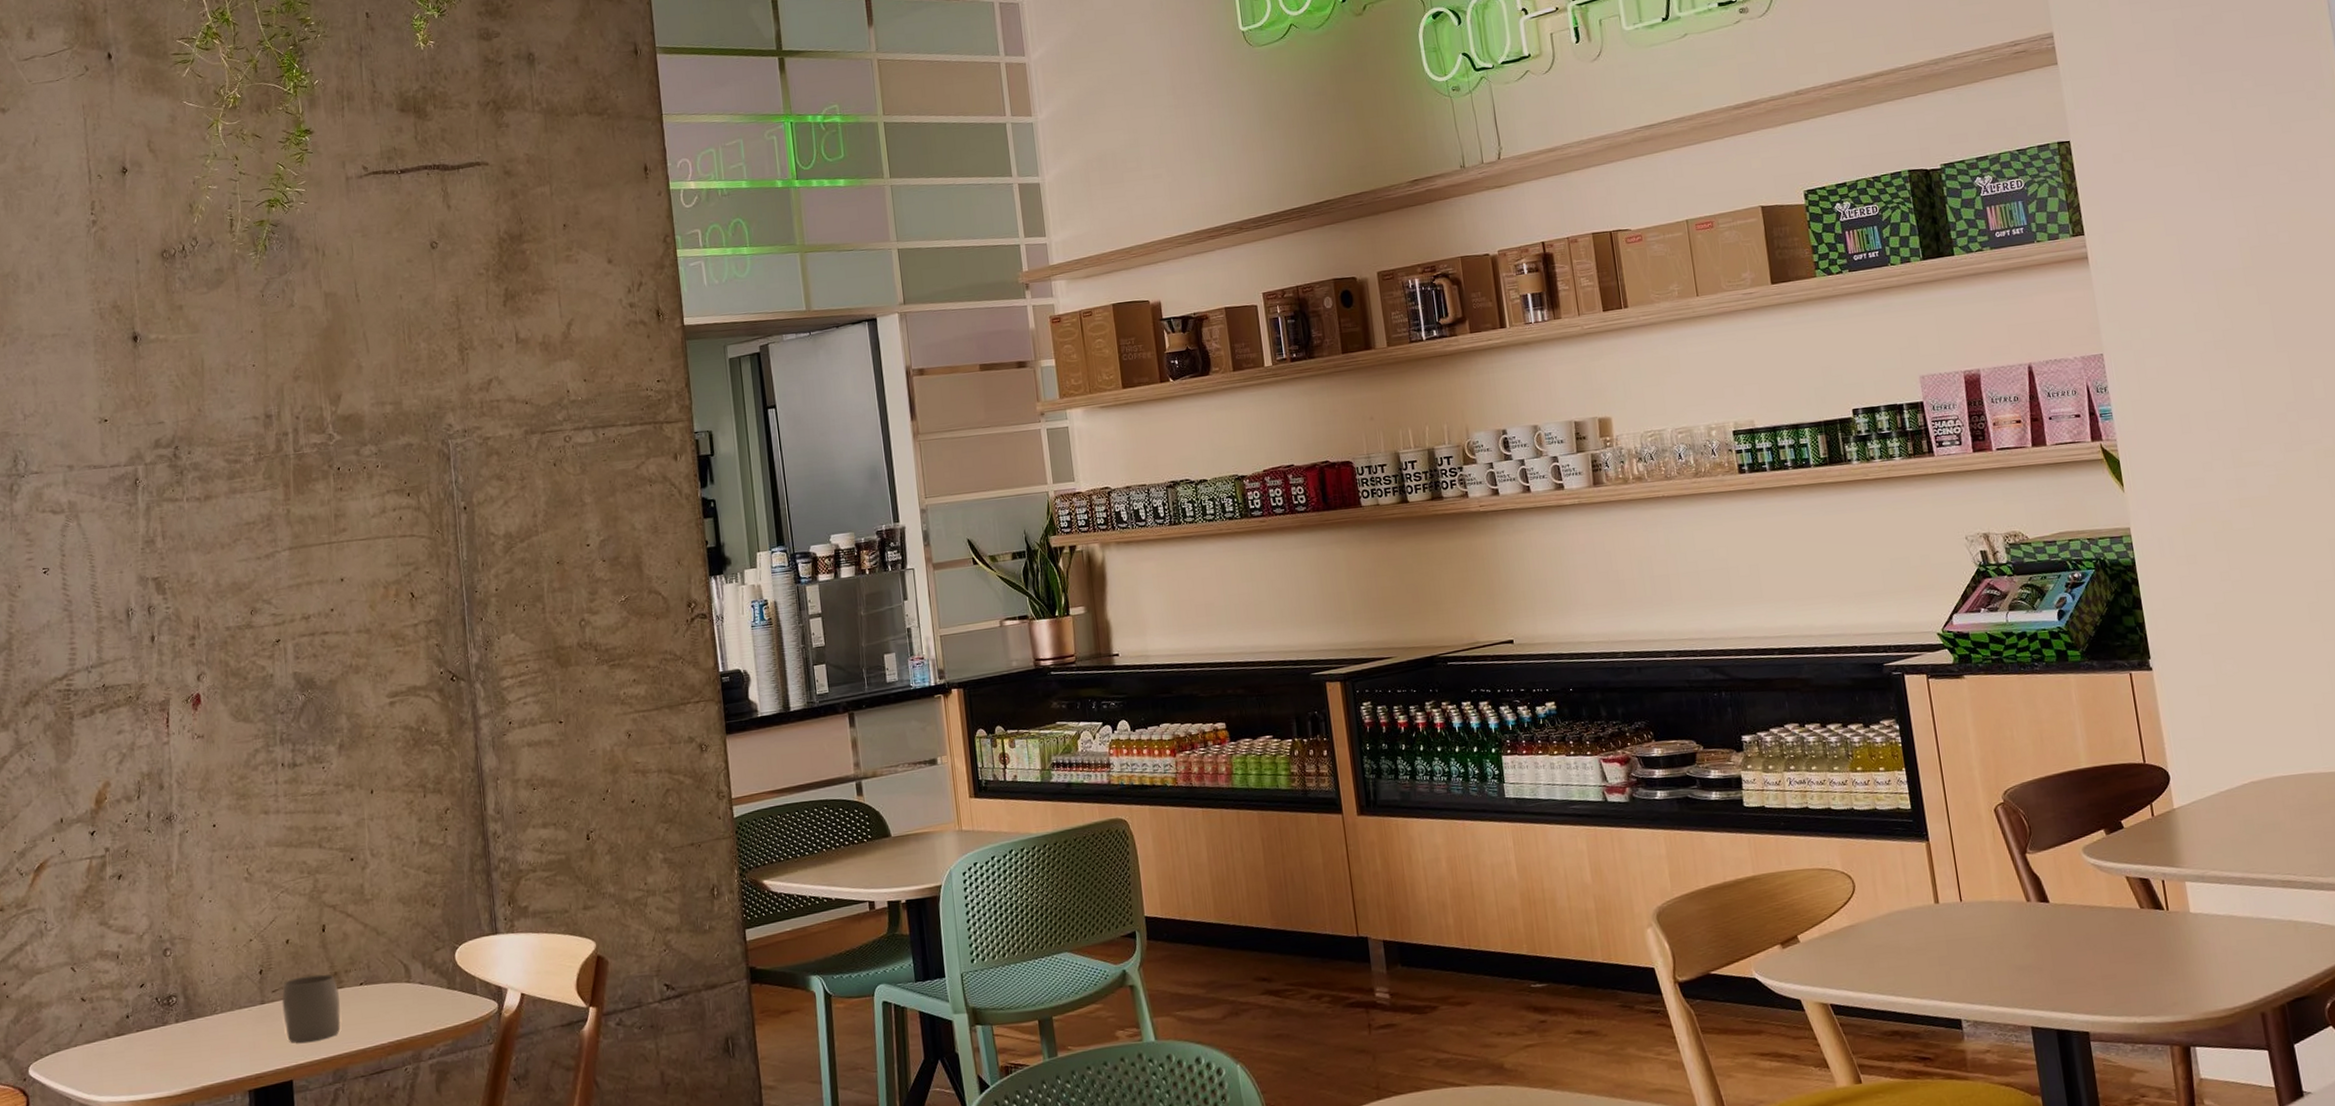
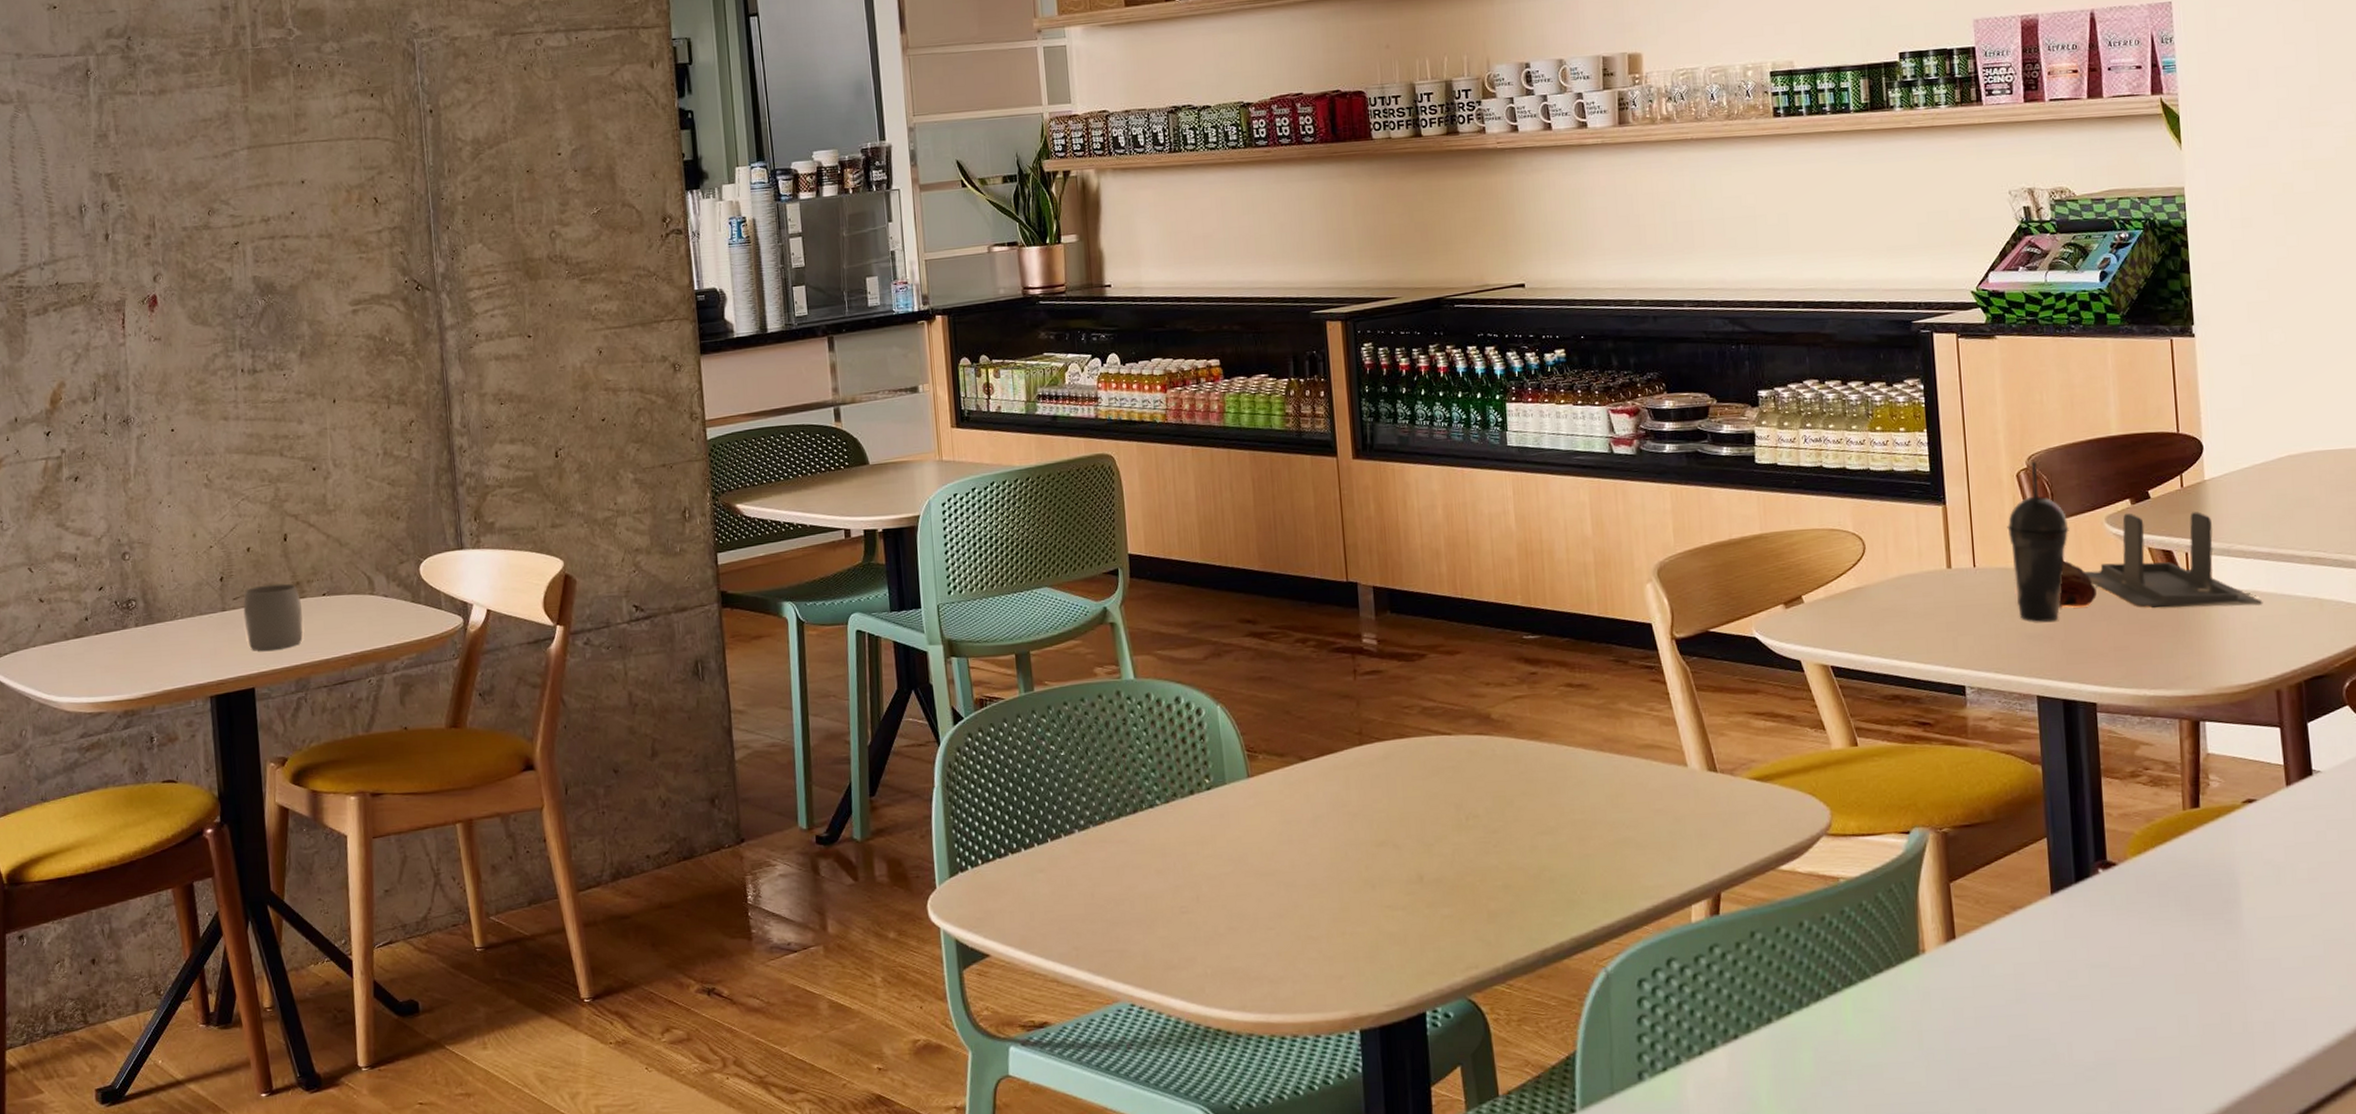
beverage cup: none [1989,796,2049,953] -> present [2007,462,2069,622]
pastry: none [2044,892,2081,940] -> present [2058,560,2097,609]
napkin holder: none [2066,839,2241,936] -> present [2084,512,2263,608]

